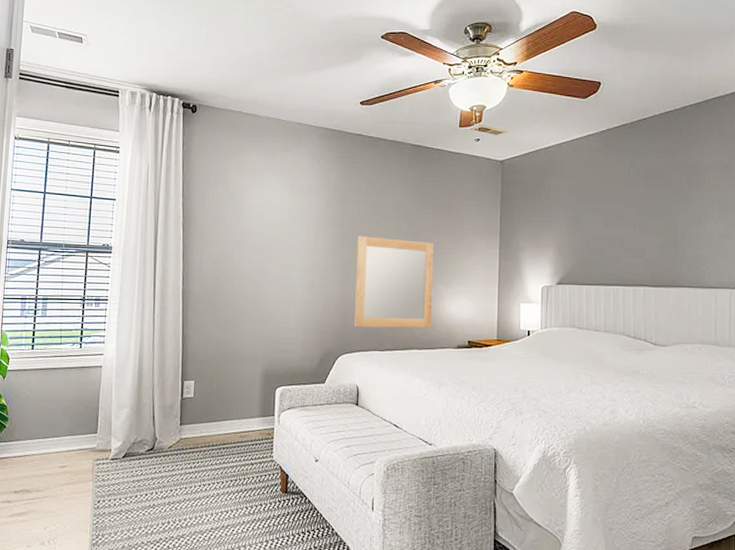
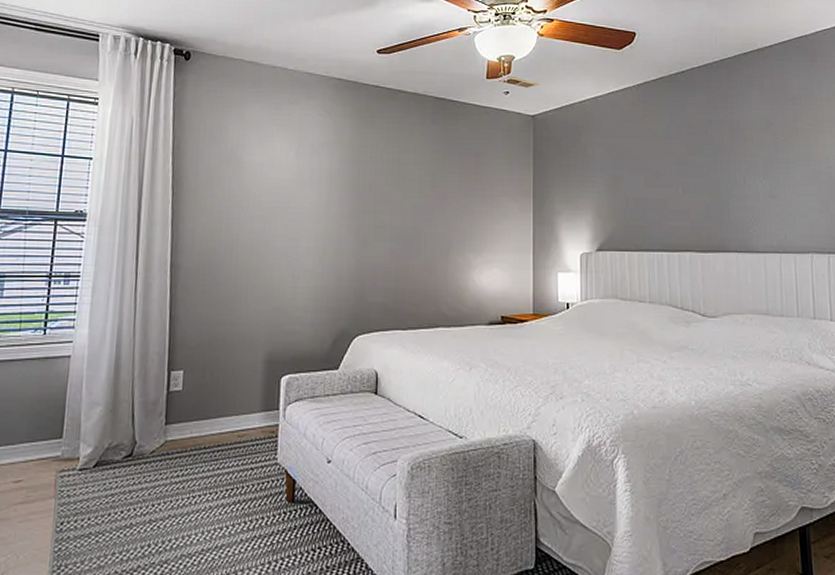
home mirror: present [355,236,435,328] -> none [373,199,462,303]

